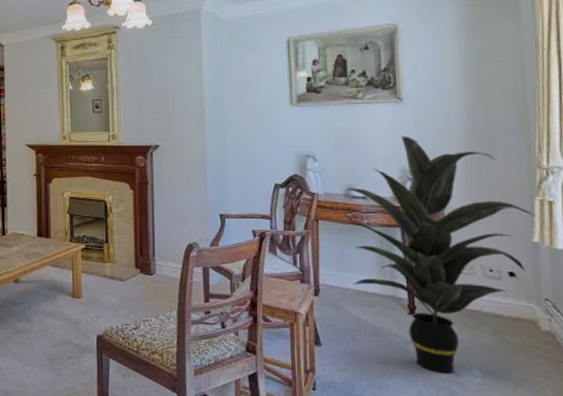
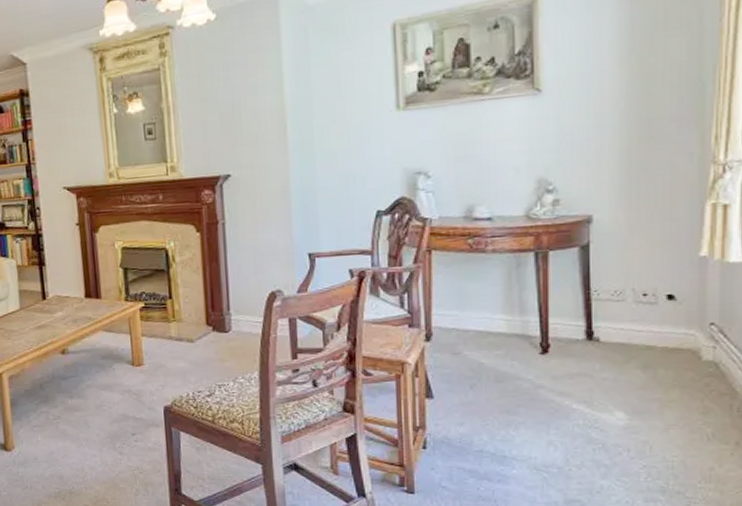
indoor plant: present [347,136,540,374] -> none [468,137,711,419]

